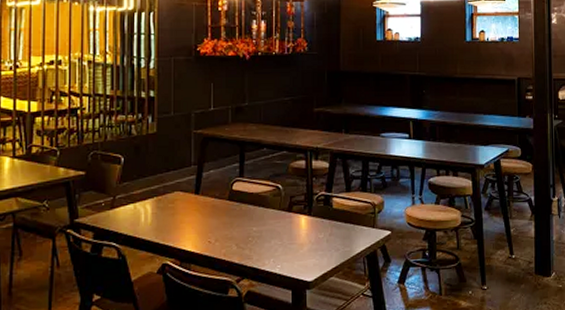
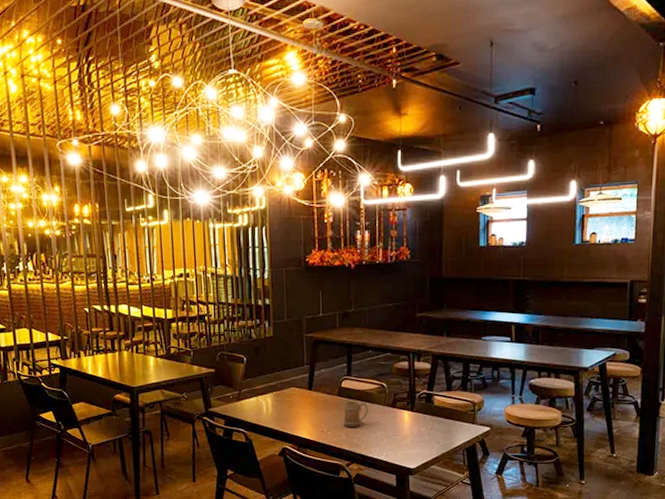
beer mug: none [234,205,263,238] -> present [343,401,369,428]

